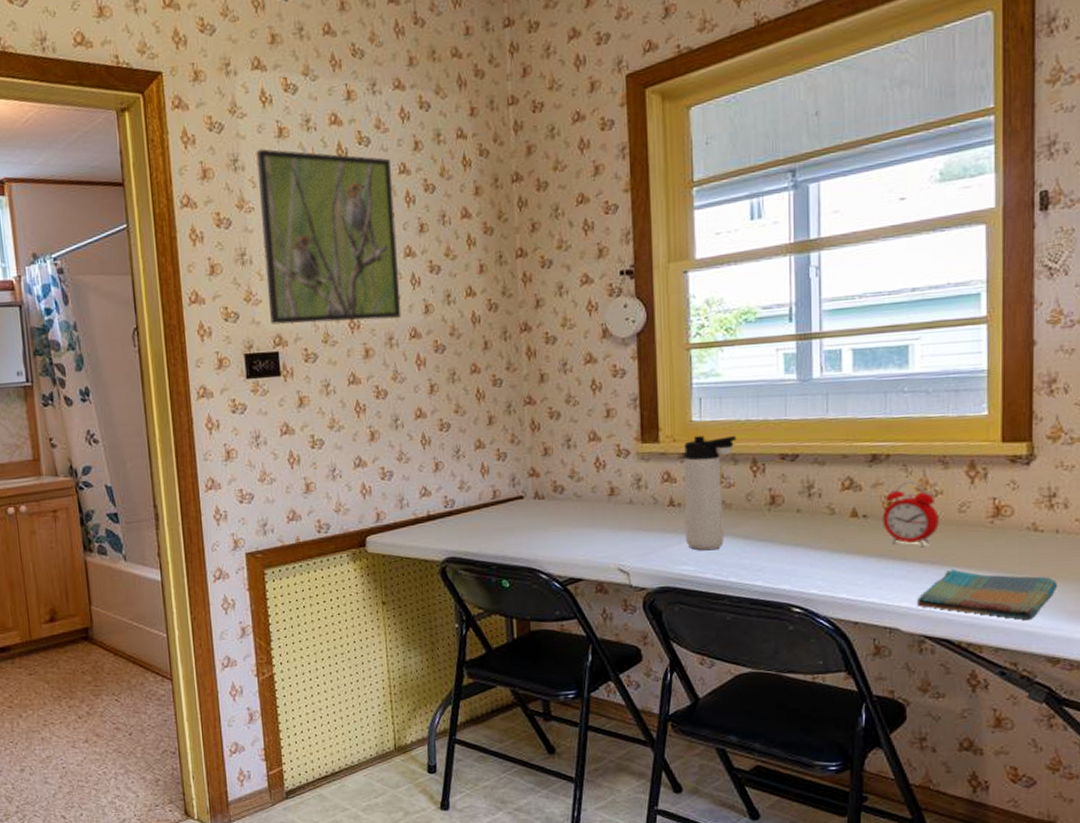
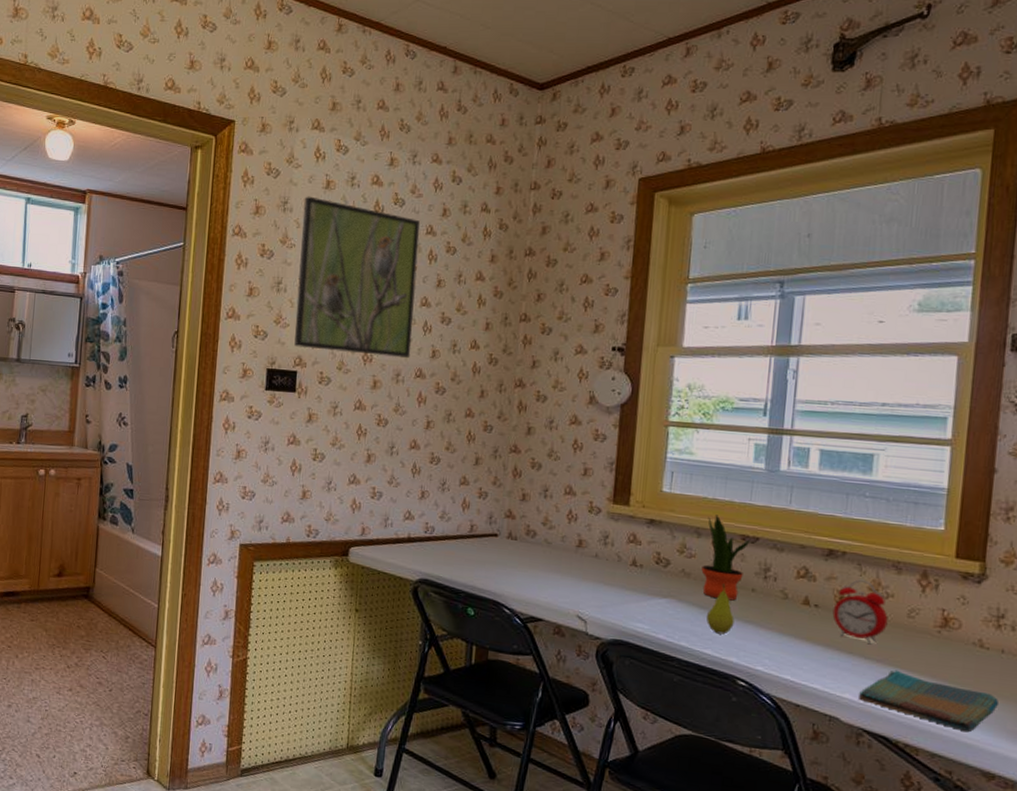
thermos bottle: present [684,435,737,551] -> none [643,505,703,614]
potted plant: none [742,437,790,527] -> present [701,515,751,601]
fruit: none [752,509,782,563] -> present [706,583,735,635]

